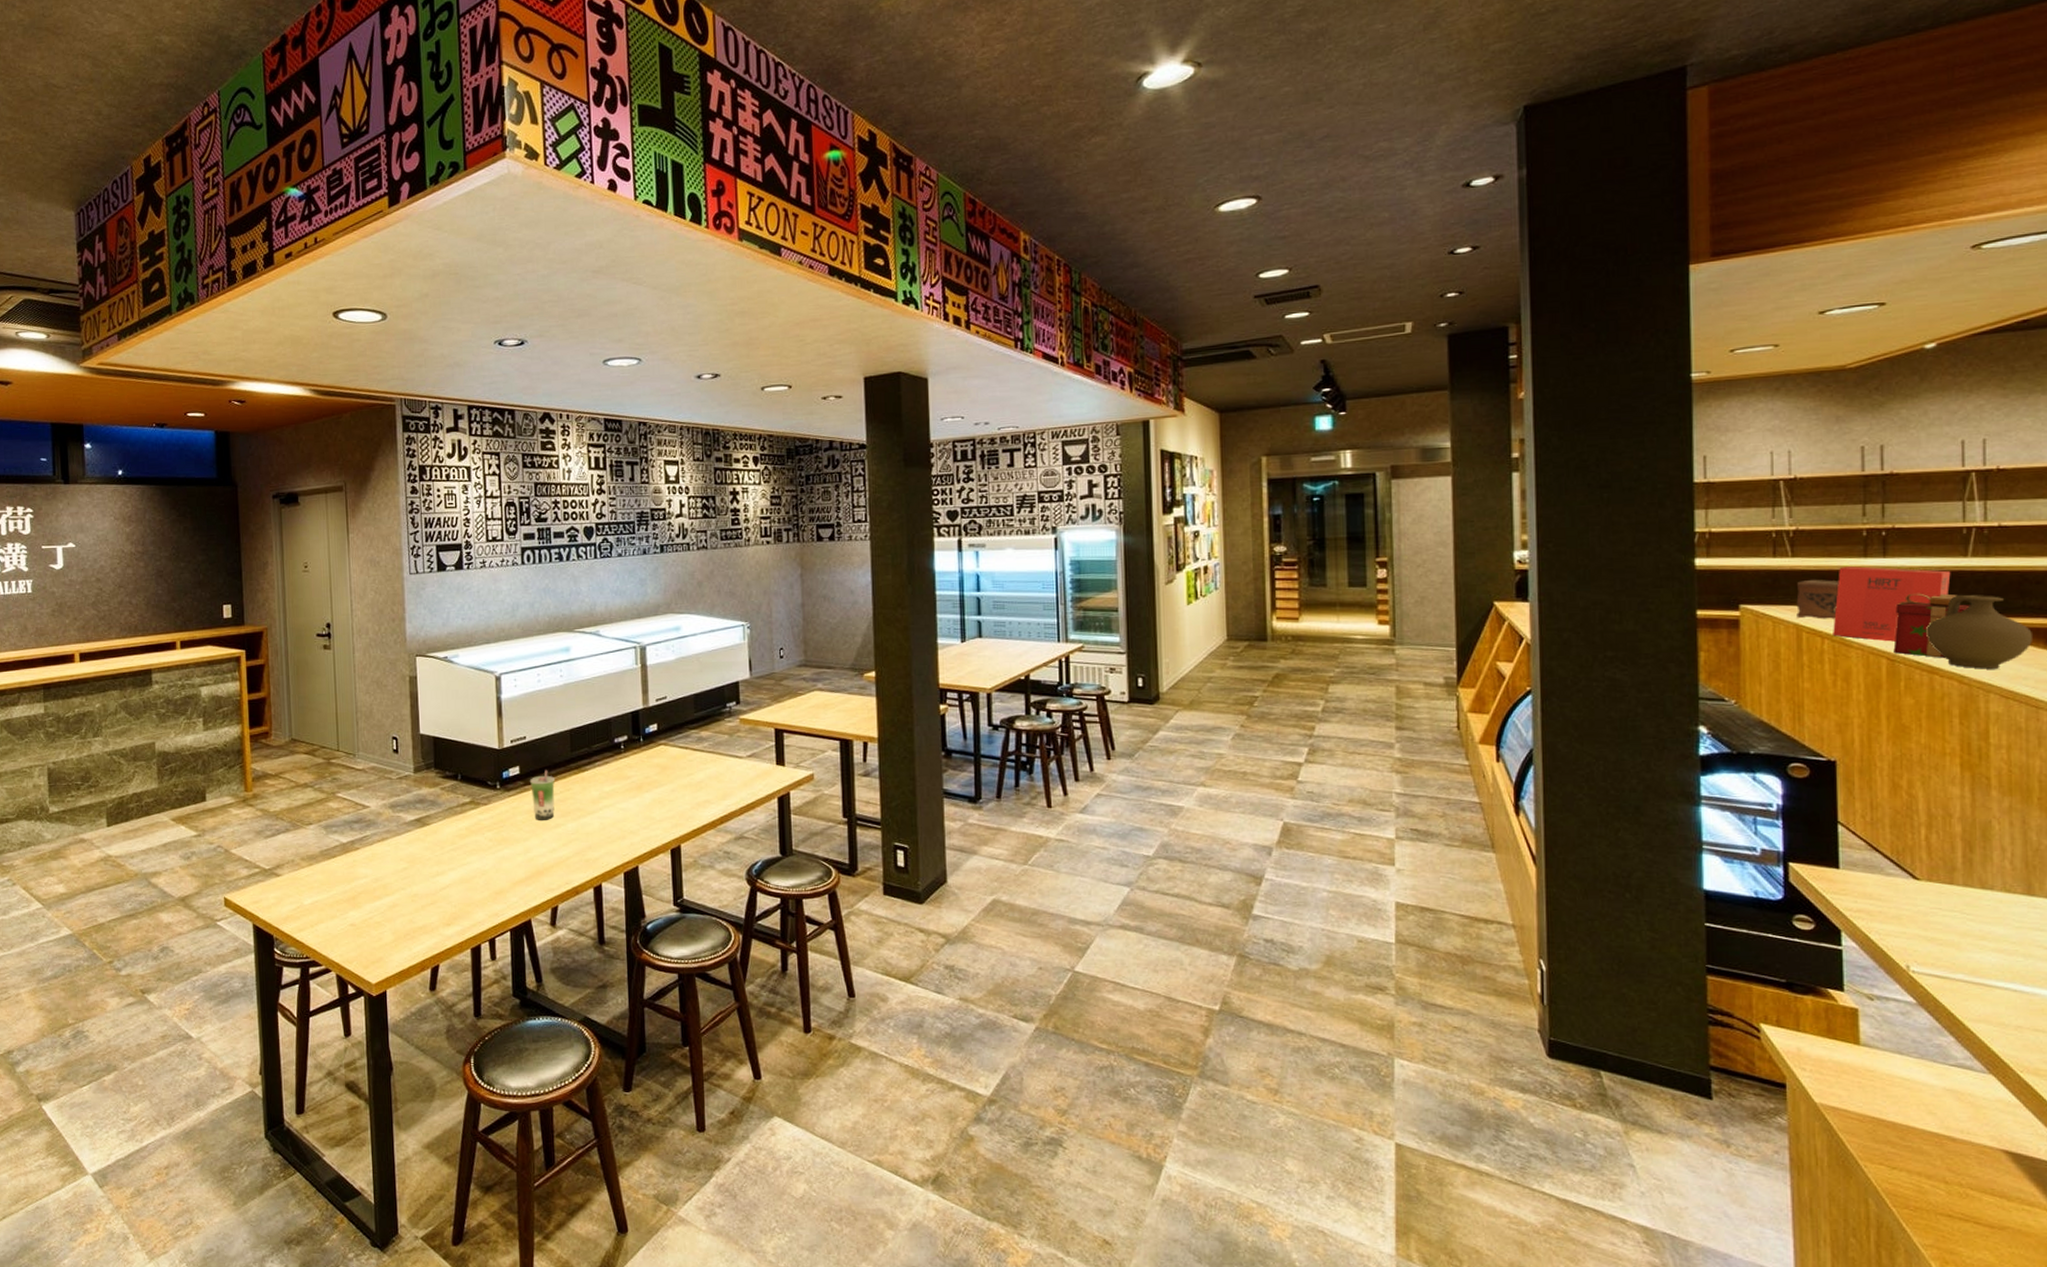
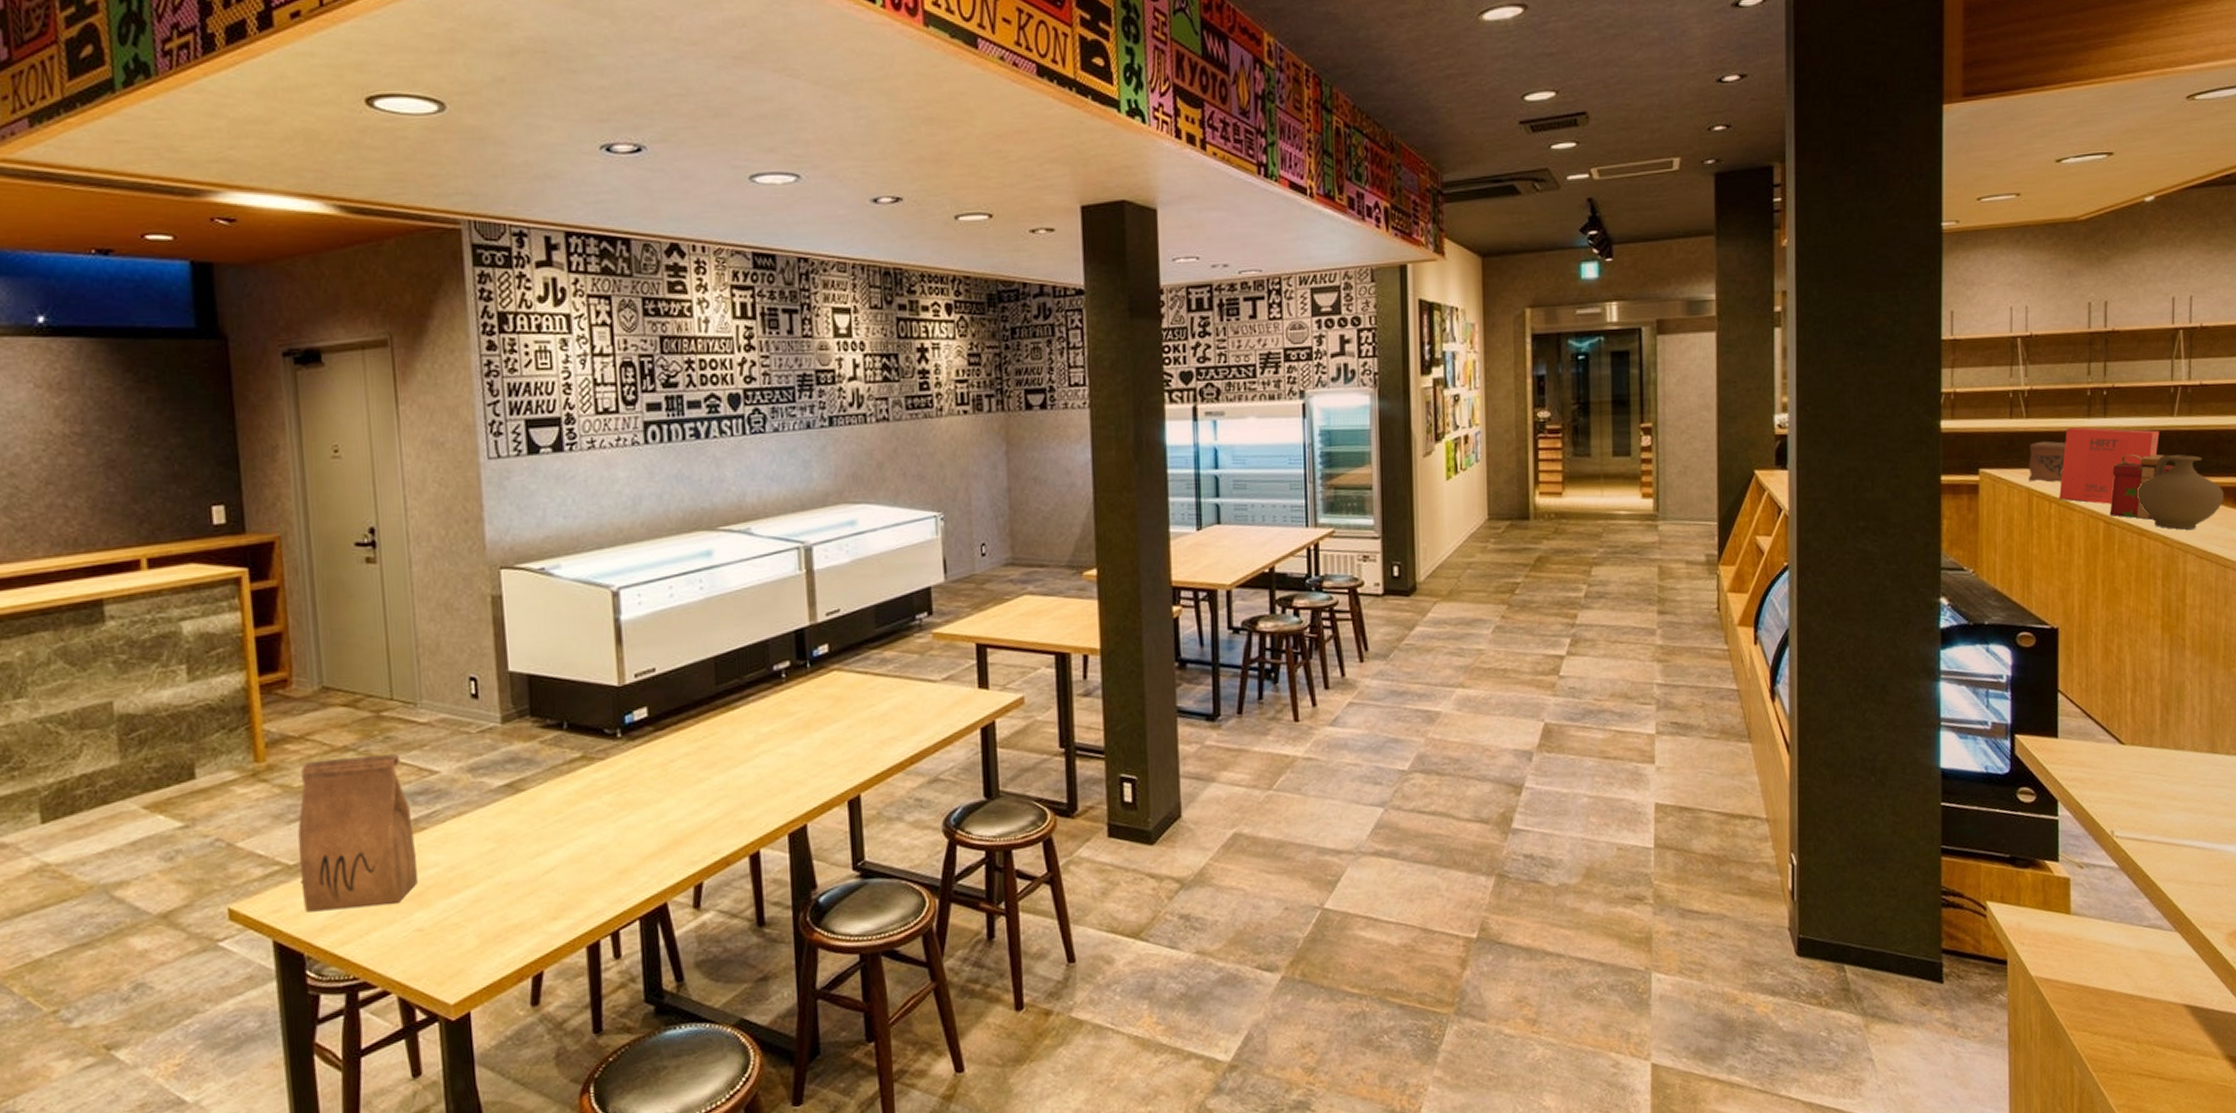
paper bag: none [272,792,353,905] -> present [298,754,417,913]
beverage cup: present [529,769,556,820] -> none [661,709,696,775]

